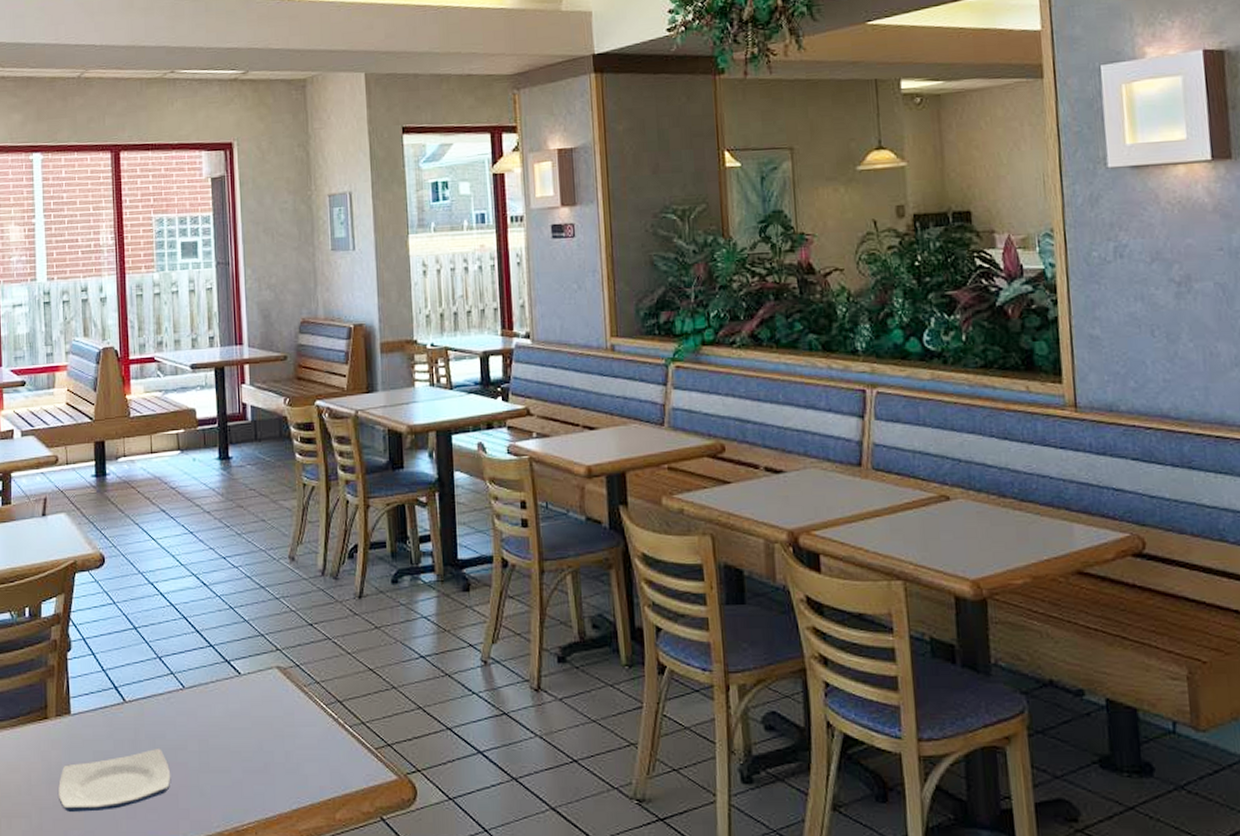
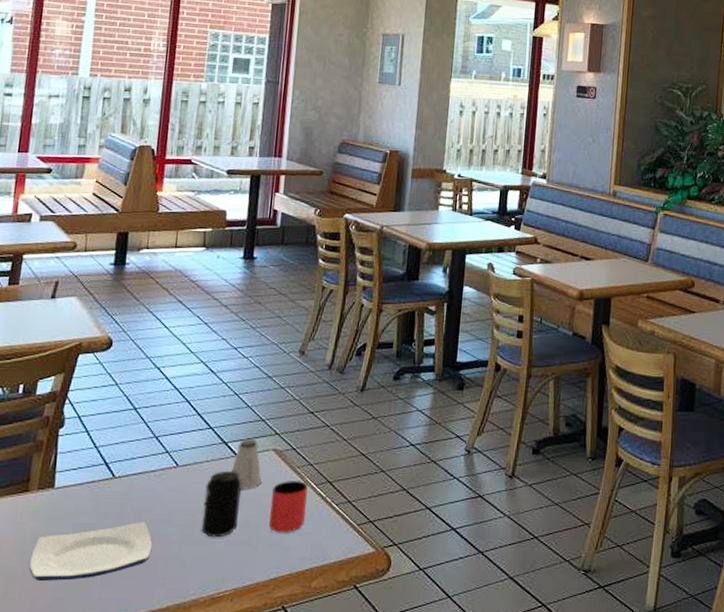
beverage can: none [214,691,251,765] -> present [201,470,242,538]
saltshaker: none [238,657,270,711] -> present [232,439,262,489]
cup: none [282,701,319,759] -> present [269,481,308,533]

